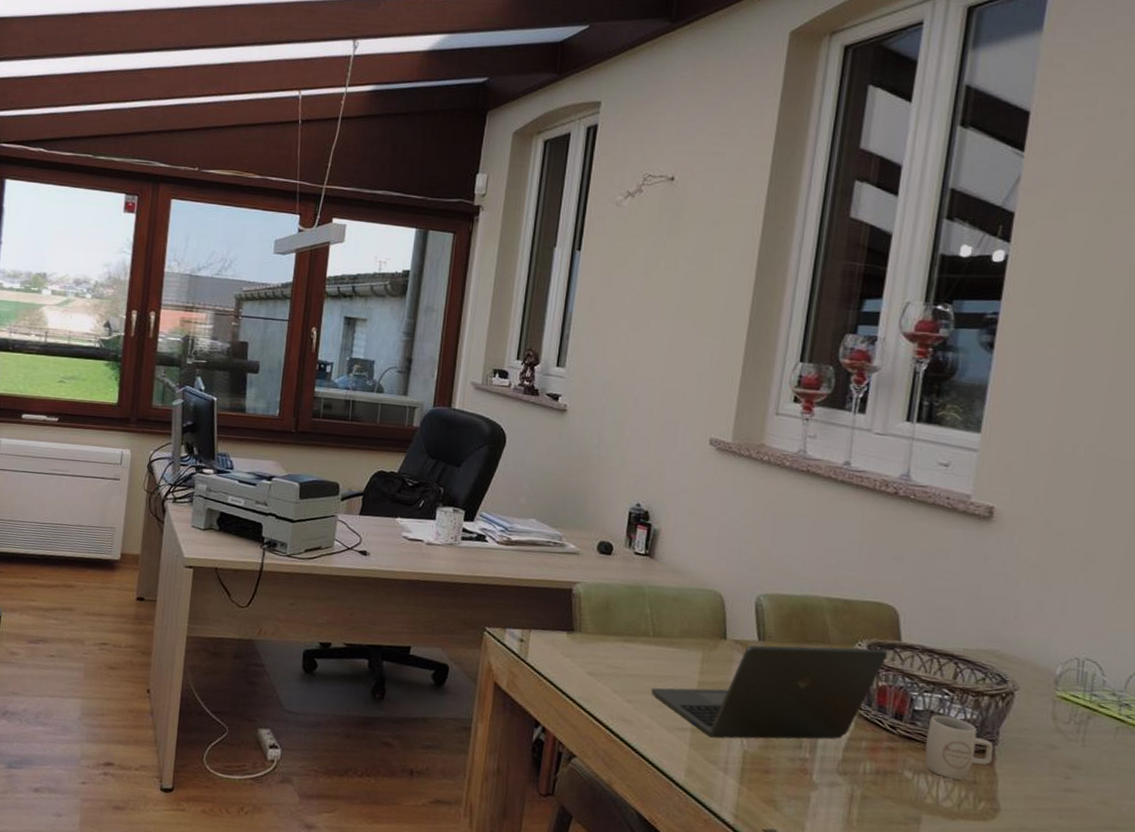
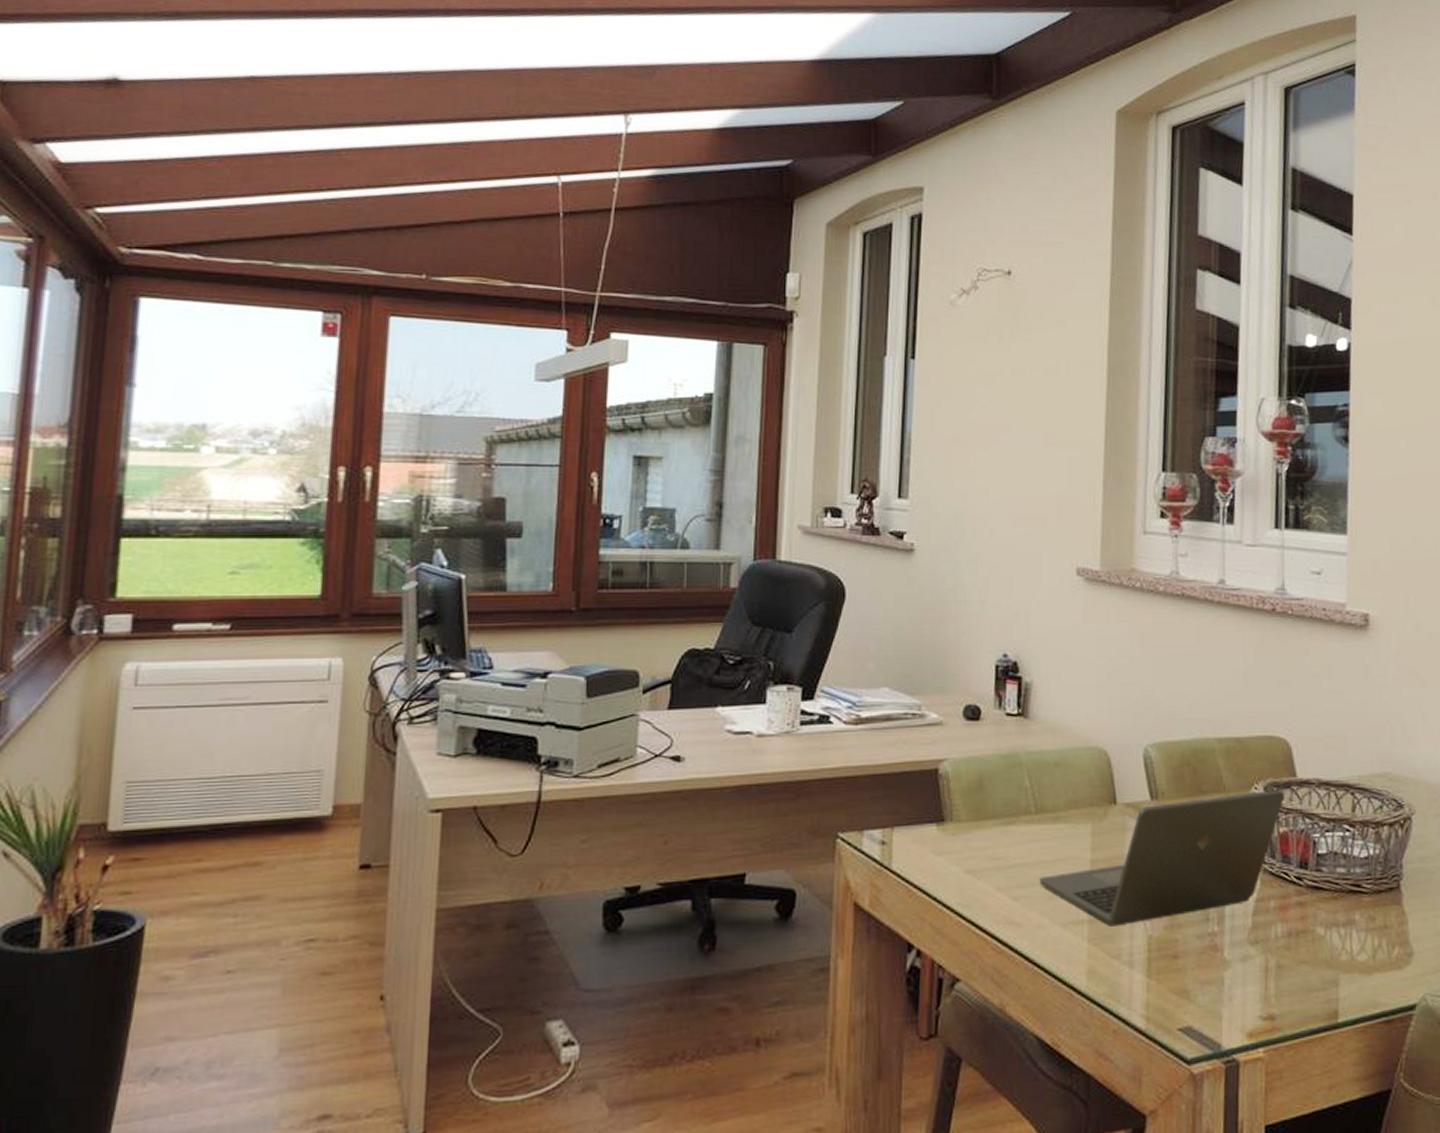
mug: present [924,714,994,781] -> none [1333,855,1400,928]

